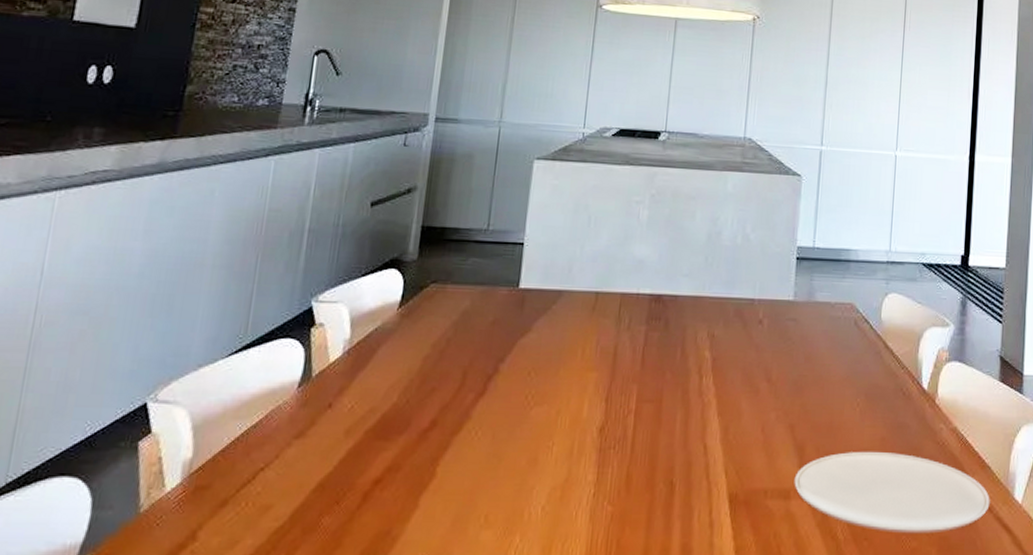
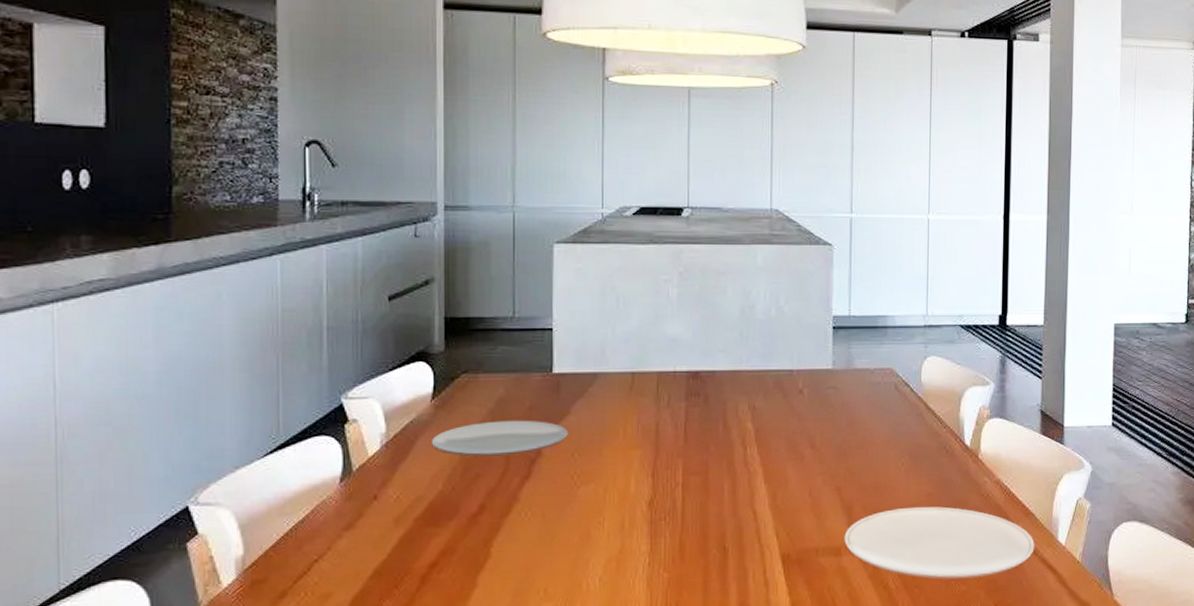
plate: none [392,333,527,370] -> present [431,420,568,457]

